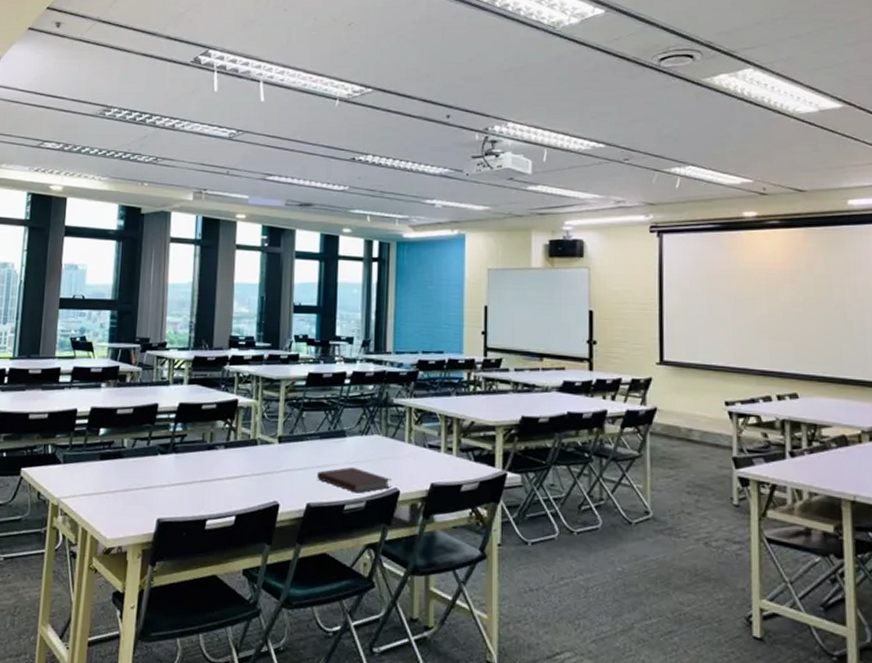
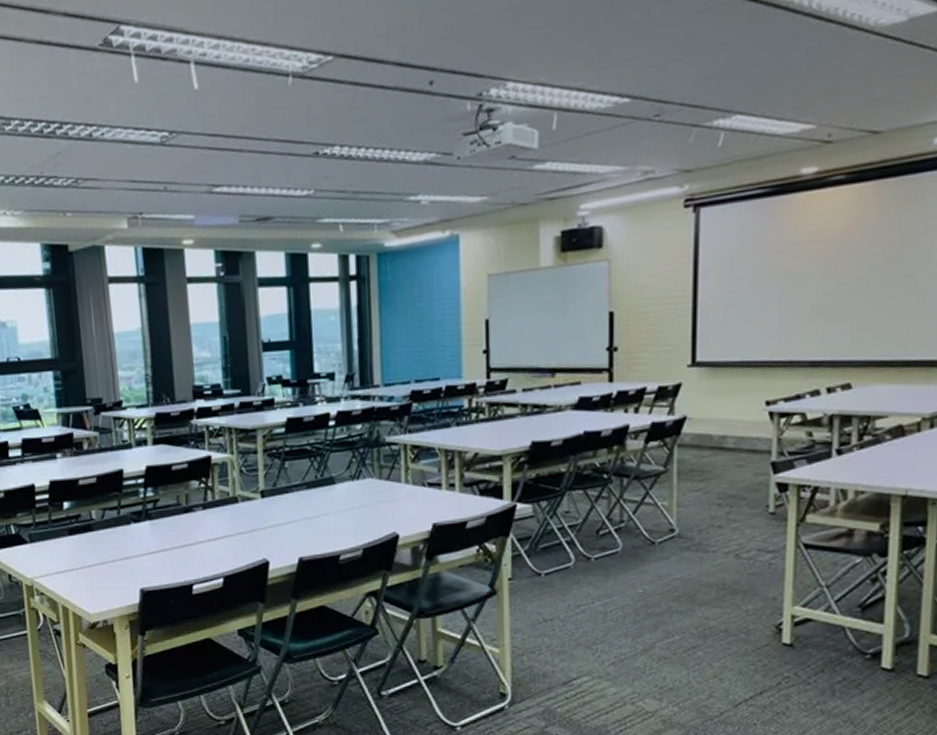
notebook: present [317,466,391,493] -> none [307,514,389,542]

